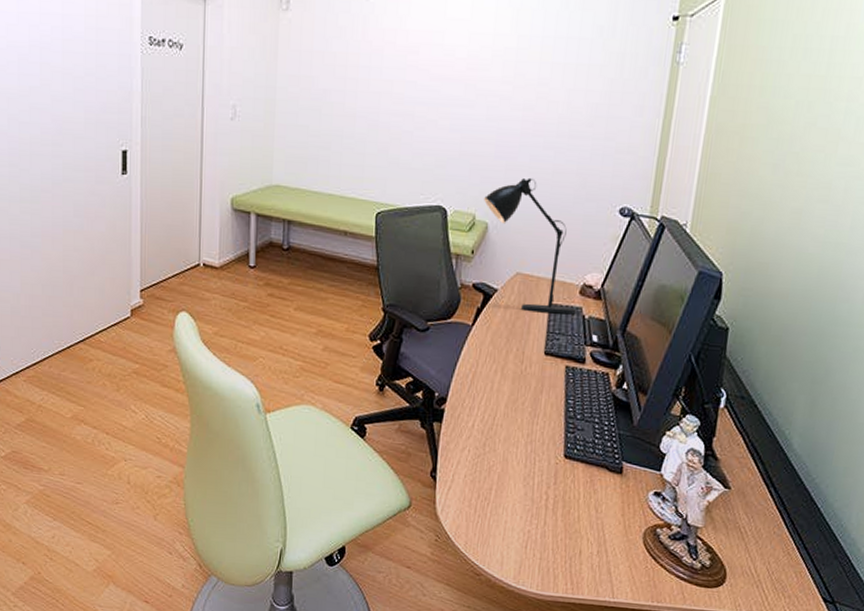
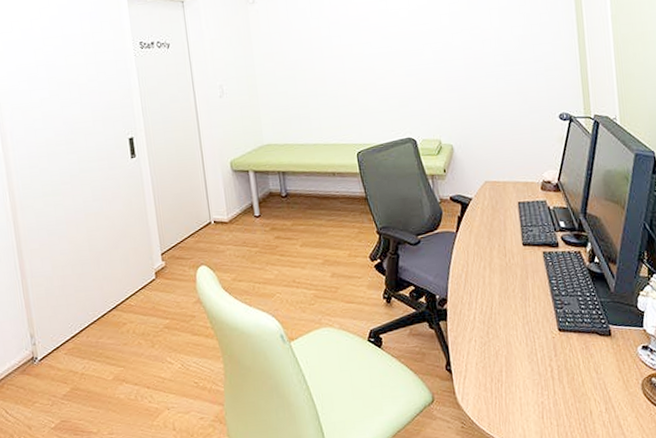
desk lamp: present [483,177,577,315] -> none [444,102,542,212]

